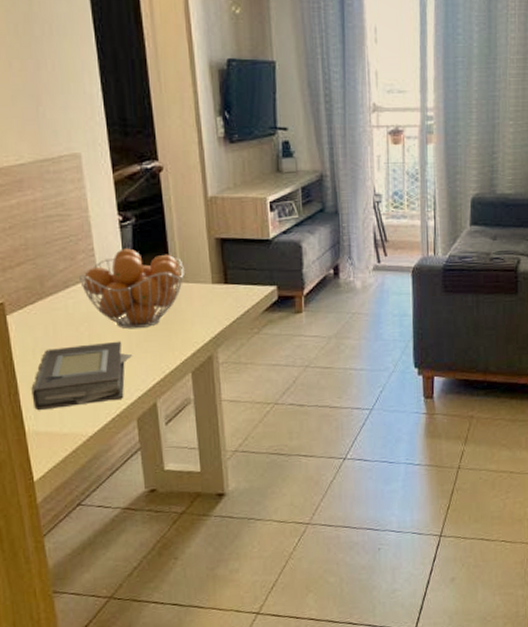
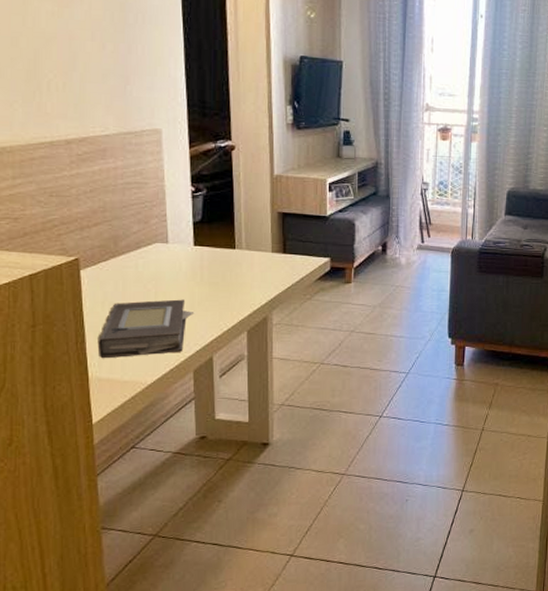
fruit basket: present [78,248,184,329] -> none [150,216,247,289]

